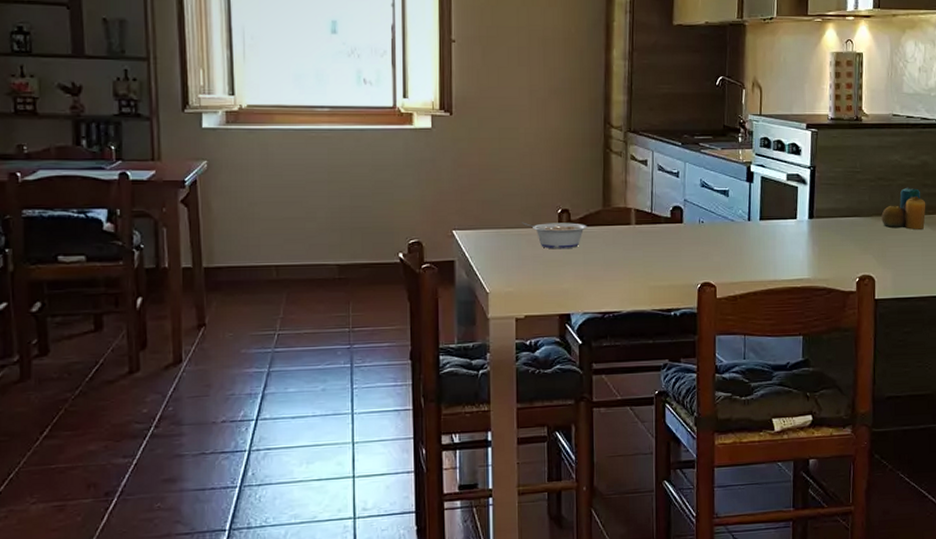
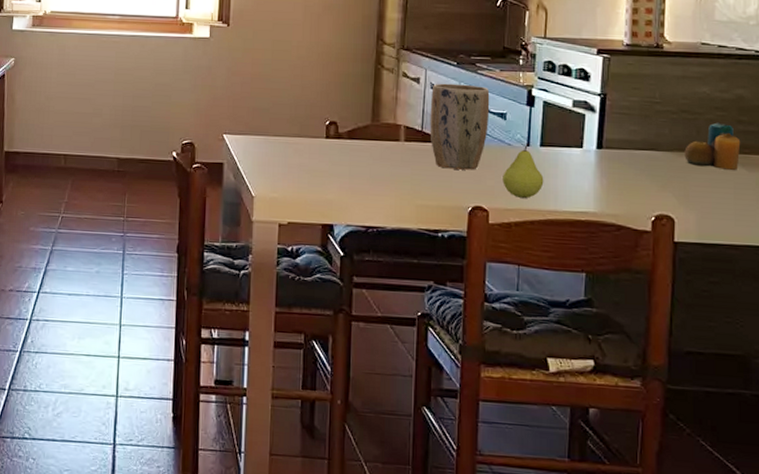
legume: present [521,222,587,250] -> none [289,131,355,161]
plant pot: none [658,164,714,248] -> present [430,83,490,170]
fruit: none [727,218,764,272] -> present [503,143,544,199]

